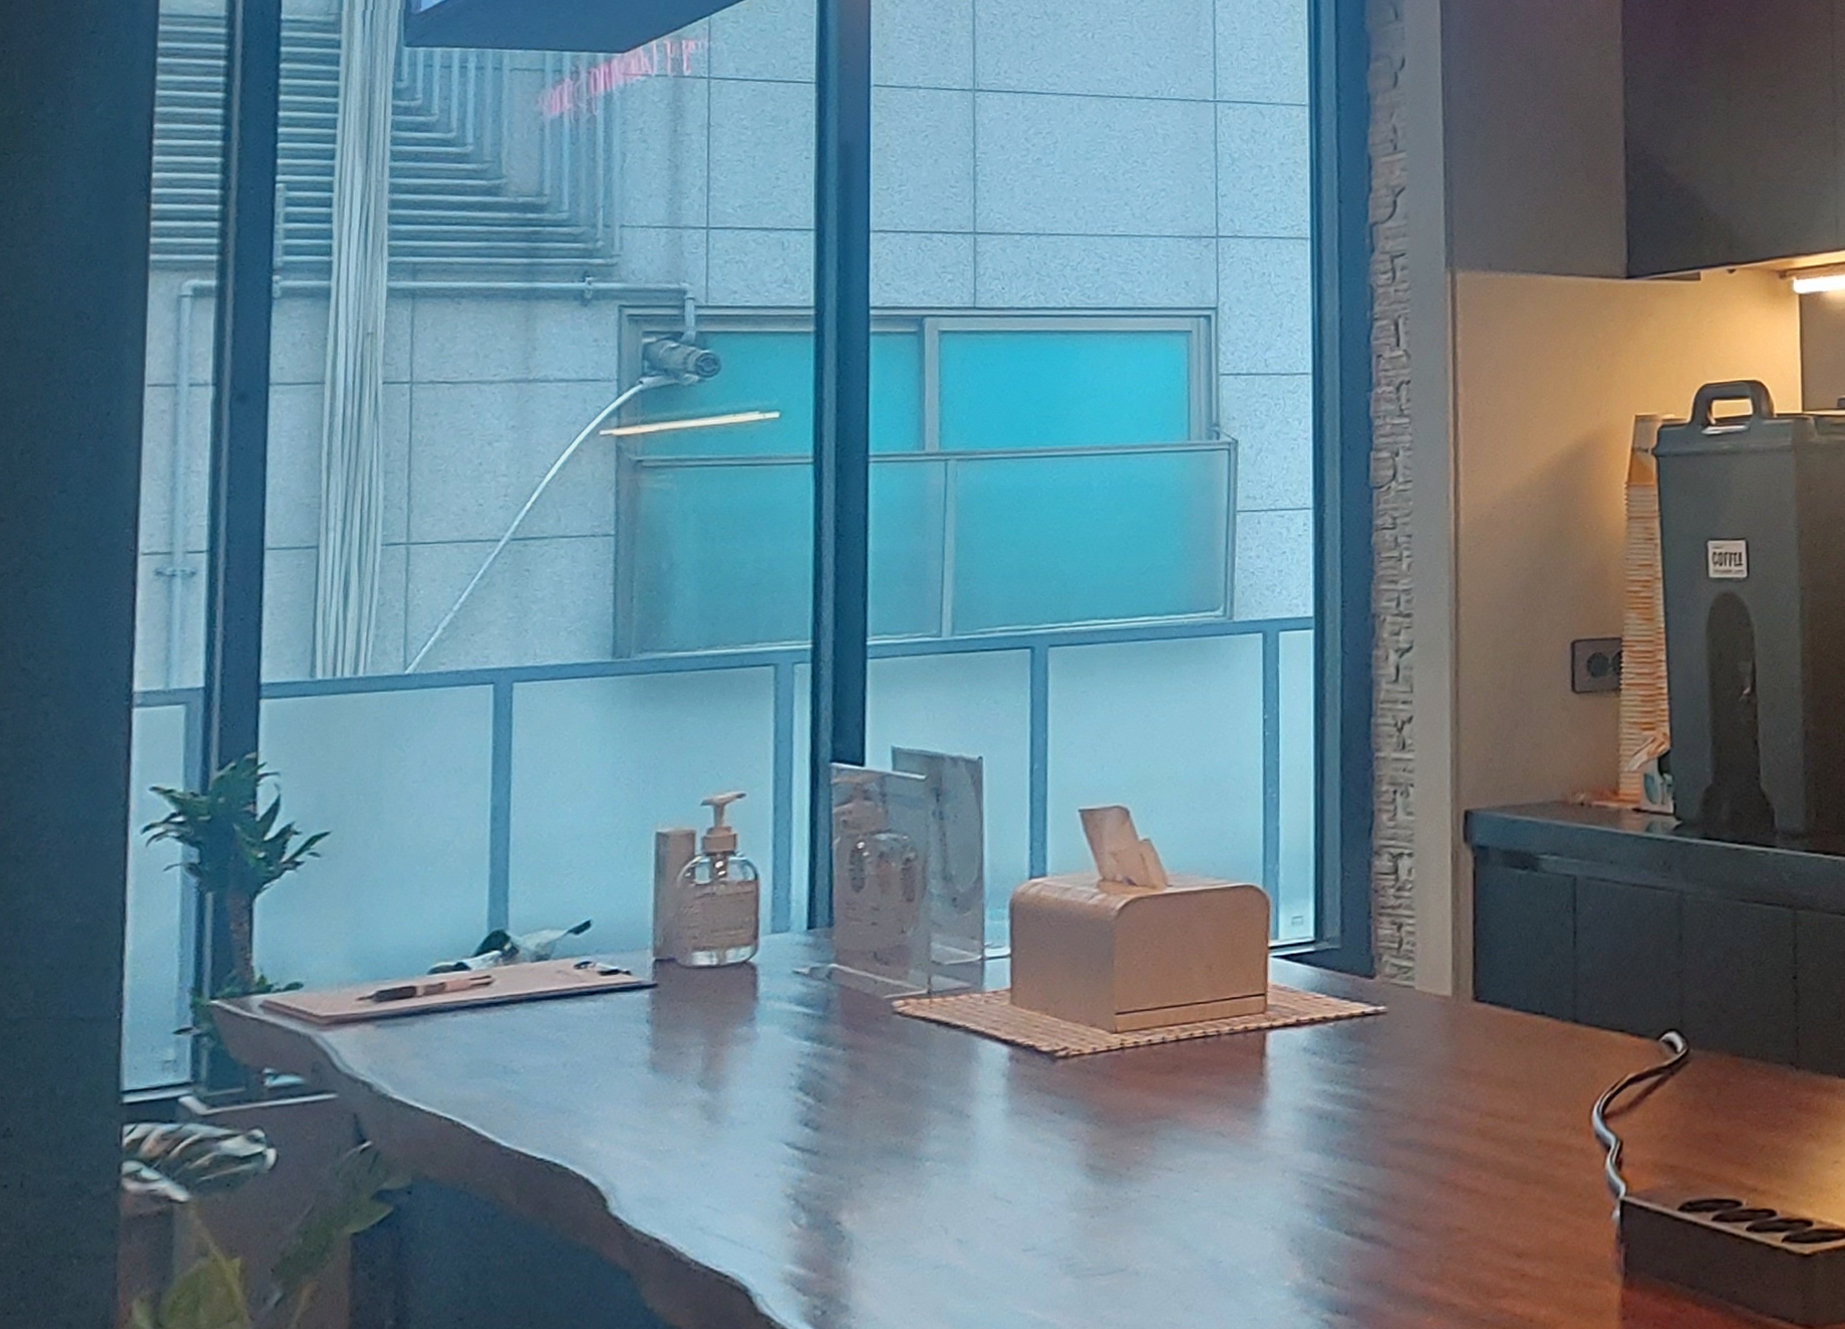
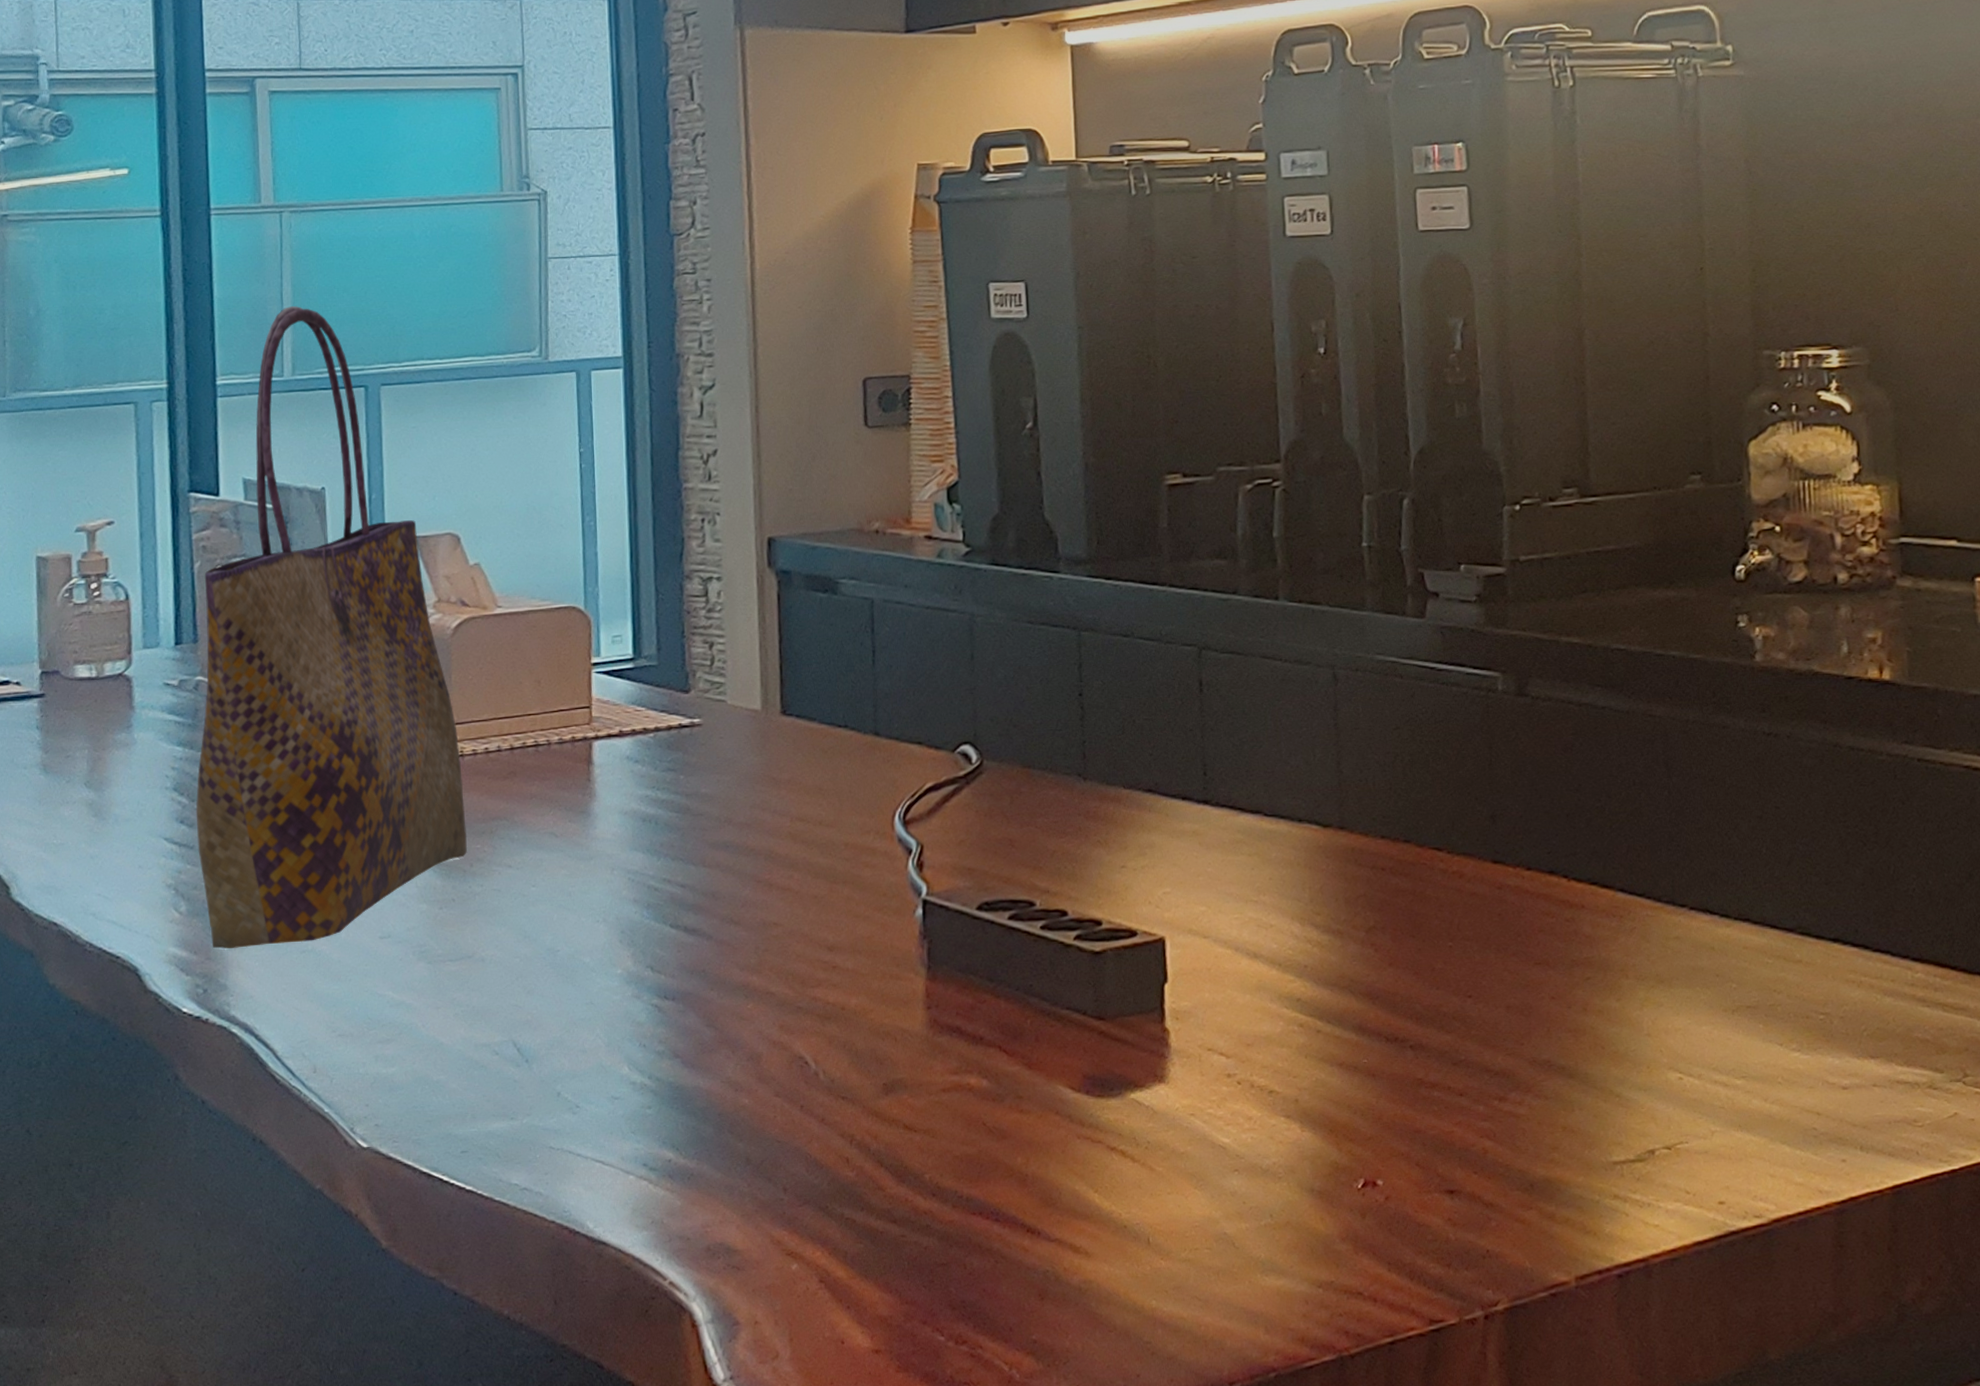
tote bag: none [822,561,1124,1265] -> present [195,306,467,949]

